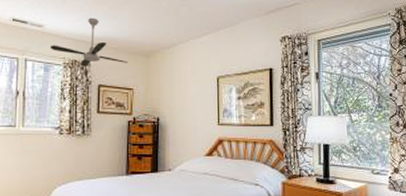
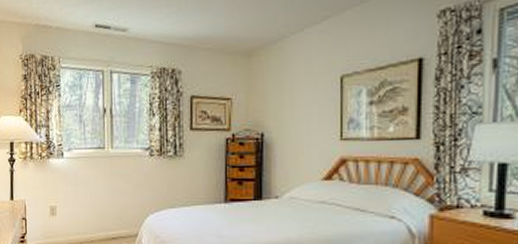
ceiling fan: present [49,17,128,67] -> none [135,12,225,75]

